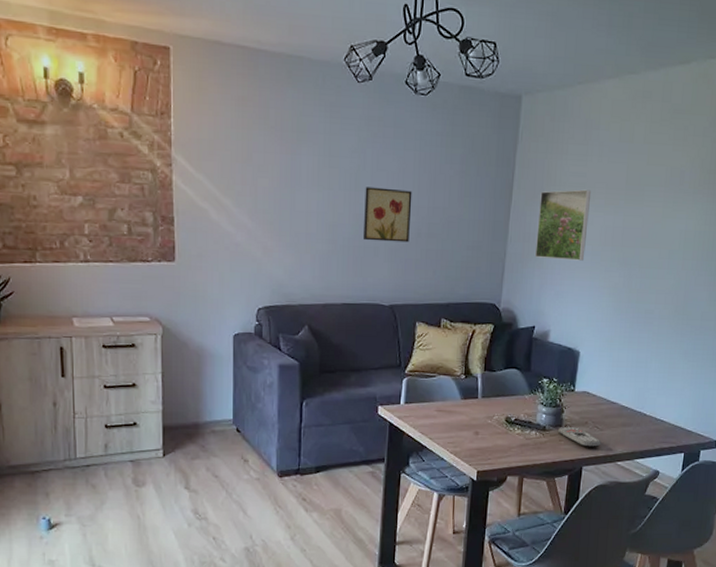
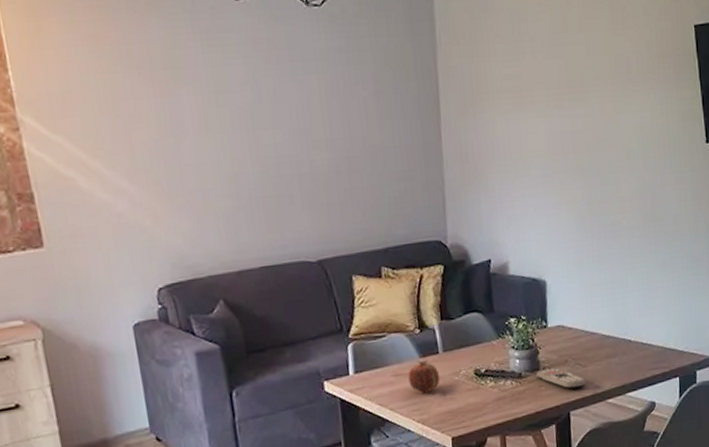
wall art: present [364,187,412,243] -> none [265,121,329,189]
fruit: none [449,402,476,429] -> present [408,360,441,393]
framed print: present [535,189,592,261] -> none [472,93,534,180]

